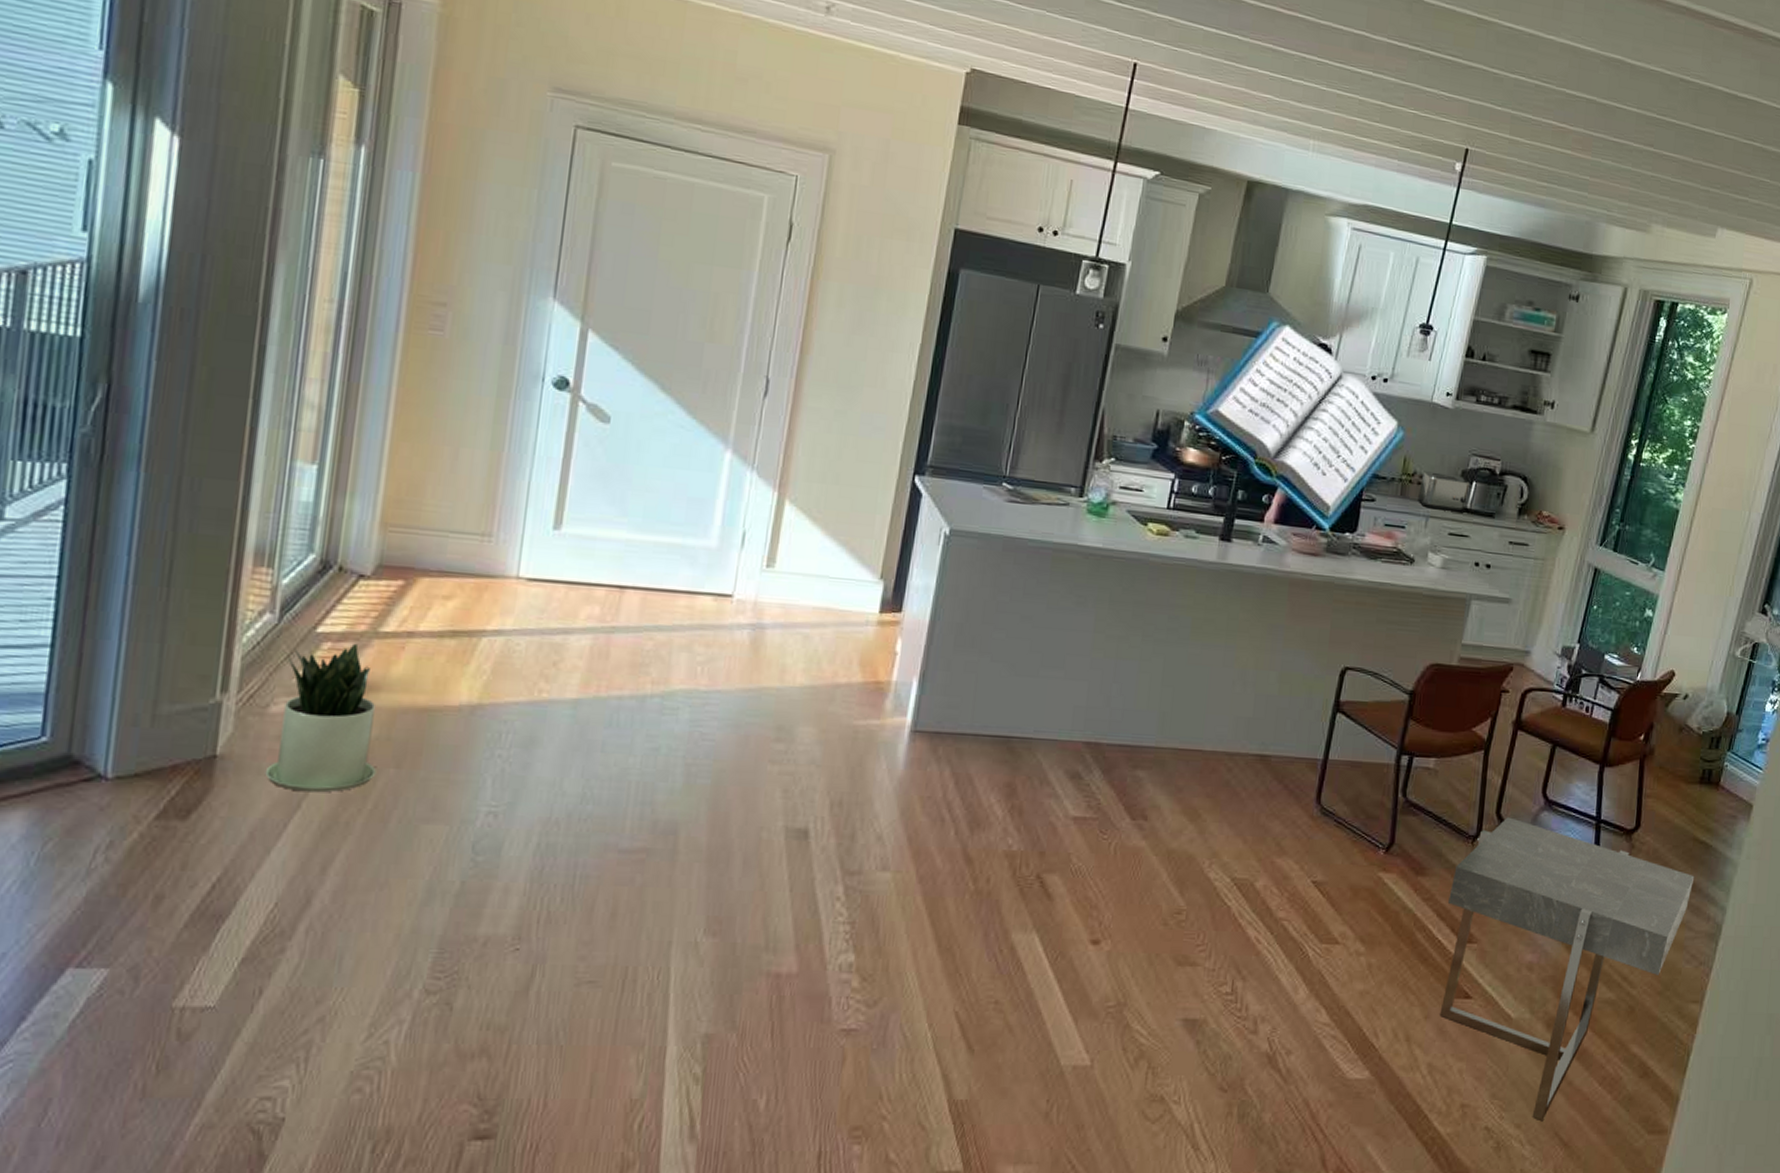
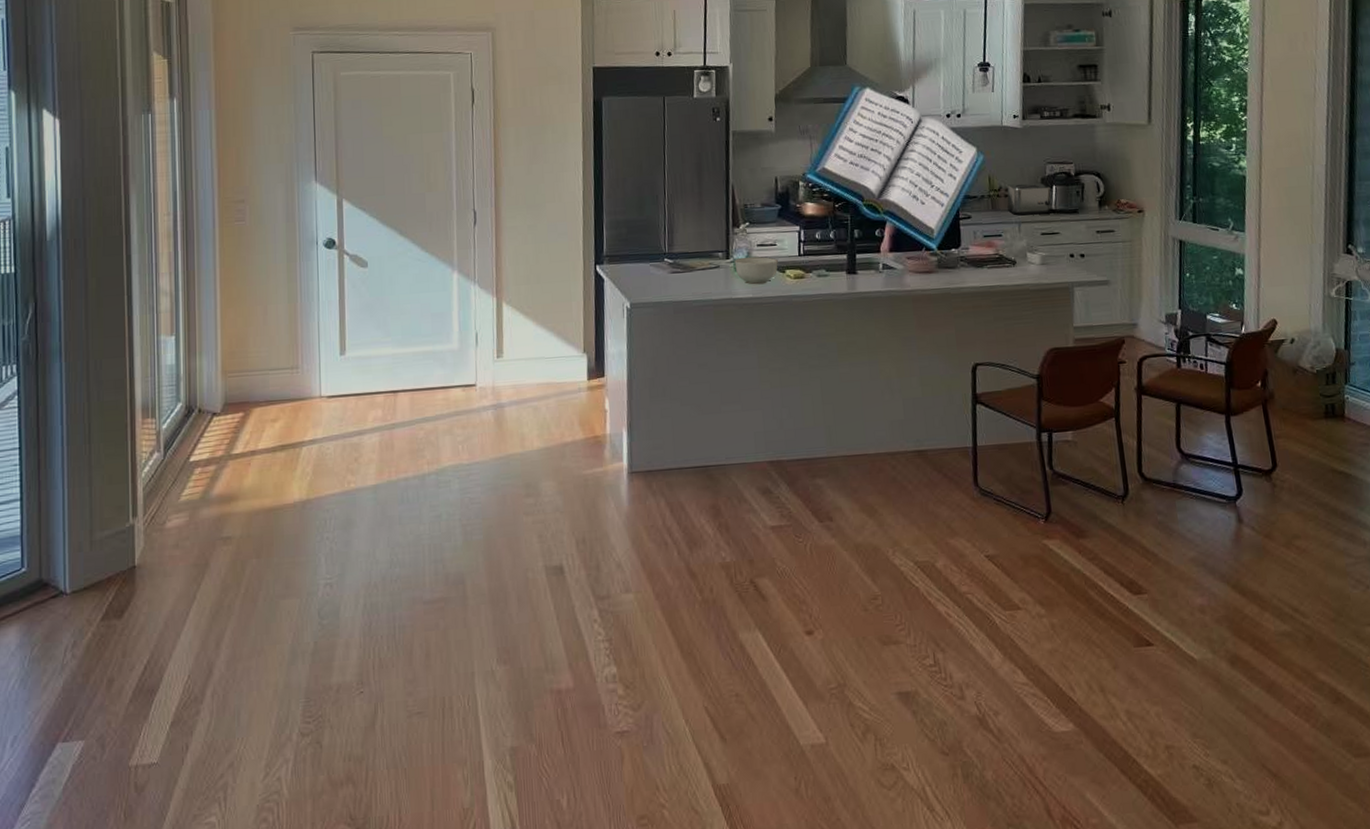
planter: present [264,643,377,793] -> none [169,465,244,586]
bowl: none [1087,498,1141,535] -> present [734,256,778,285]
side table: present [1439,817,1695,1120] -> none [1111,474,1342,754]

